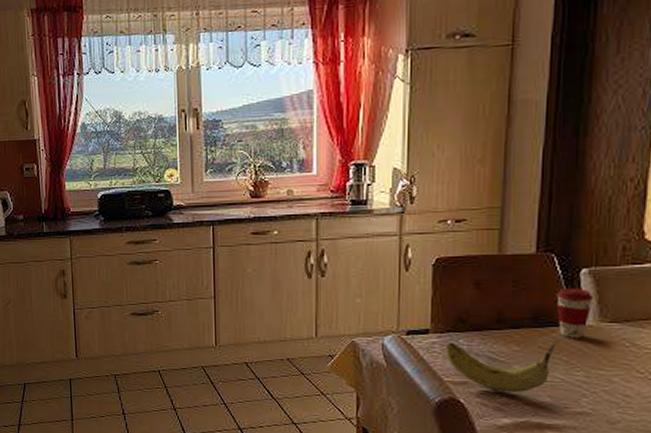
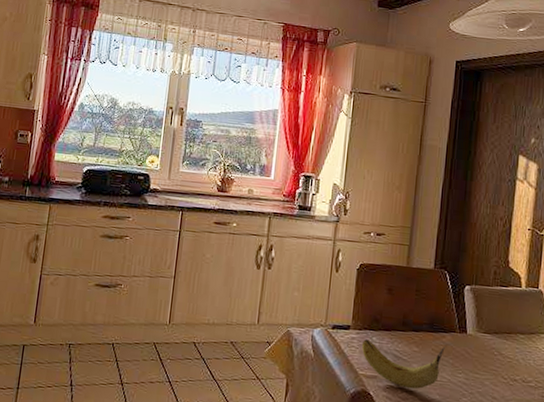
coffee cup: present [556,287,593,338] -> none [447,300,473,345]

